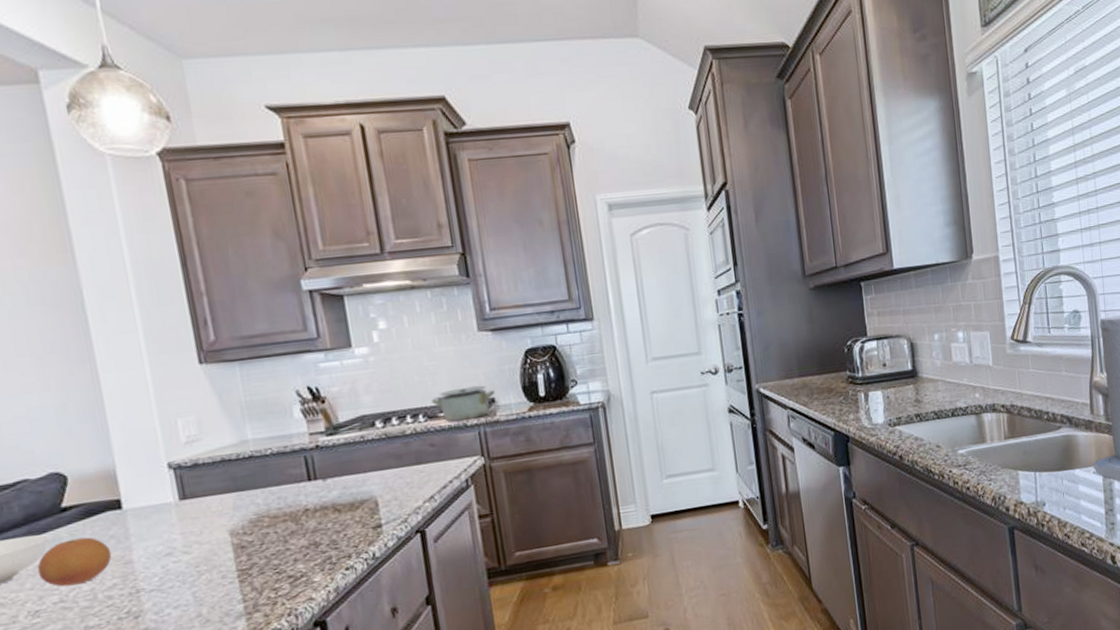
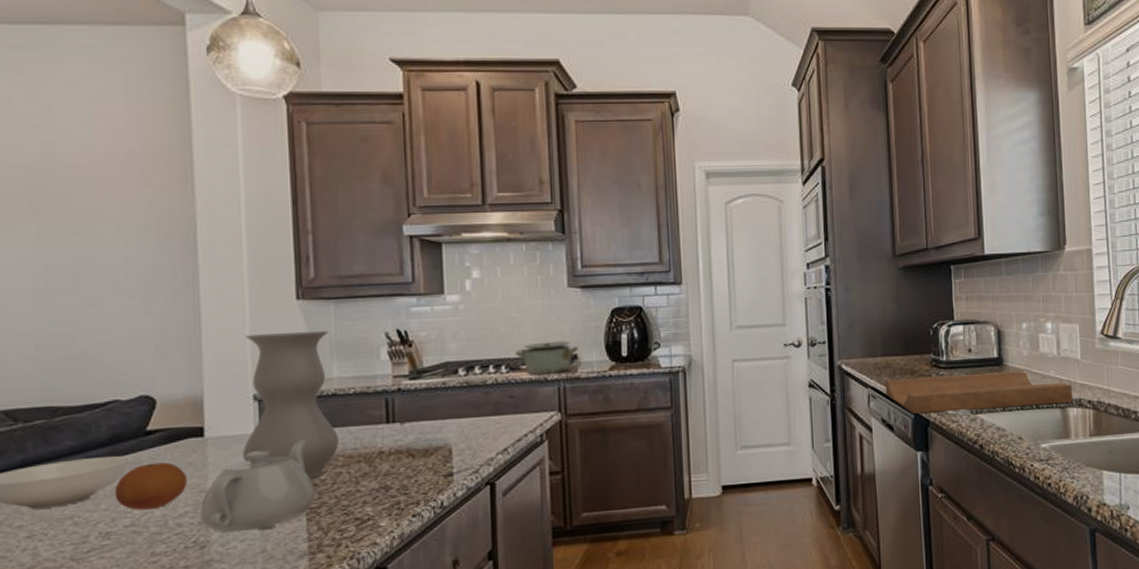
teapot: none [128,502,246,602] -> present [199,438,316,534]
vase: none [151,393,263,543] -> present [243,330,340,480]
cutting board: none [803,381,987,431] -> present [885,370,1073,414]

